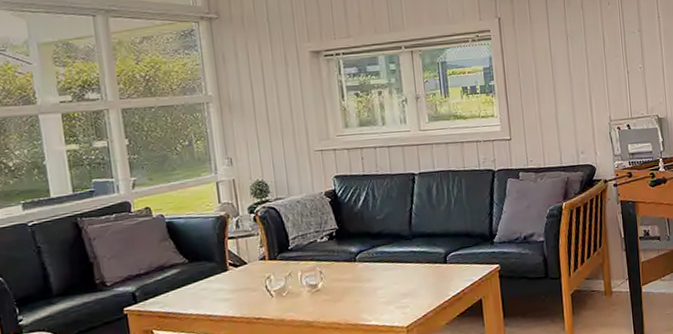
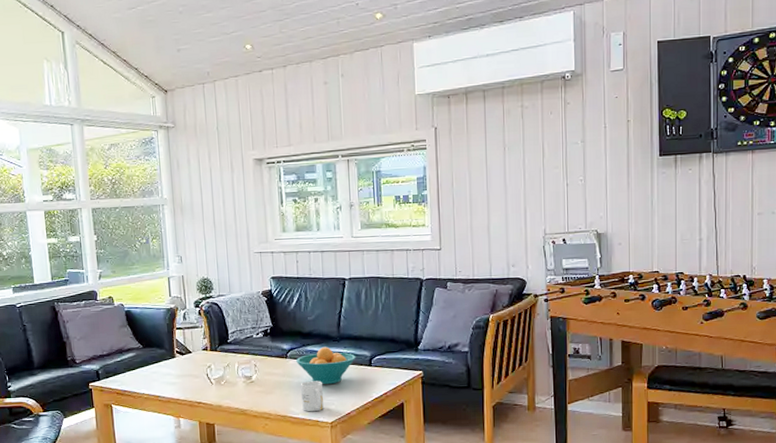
fruit bowl: none [366,246,430,287] -> present [296,347,356,385]
mug: none [371,283,398,318] -> present [300,381,324,412]

